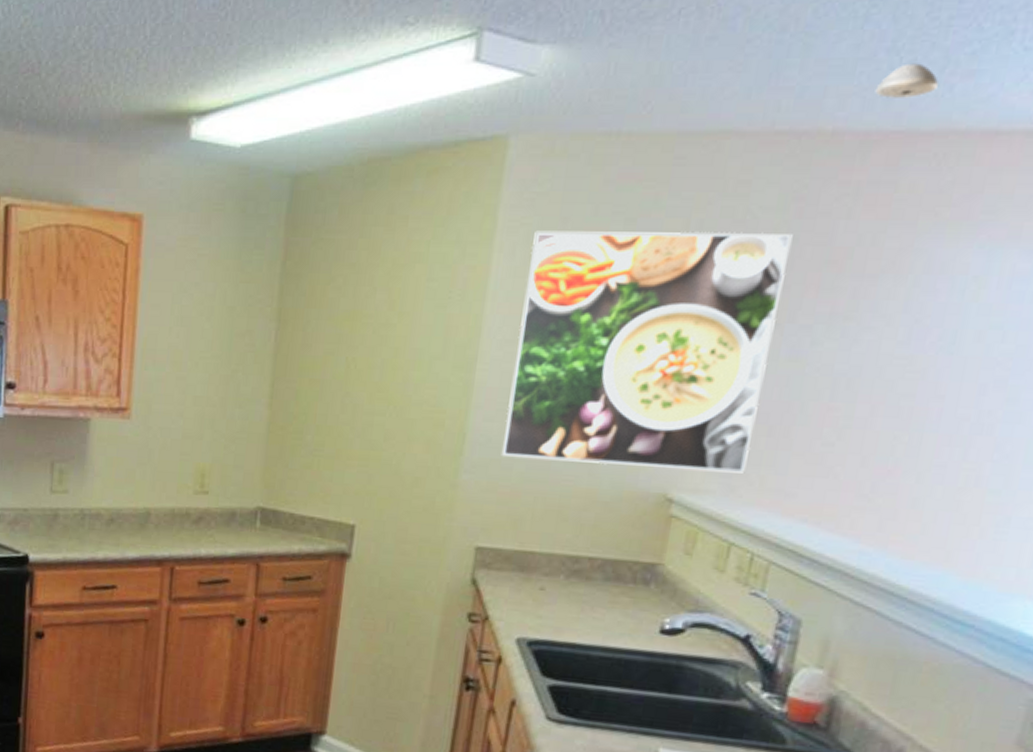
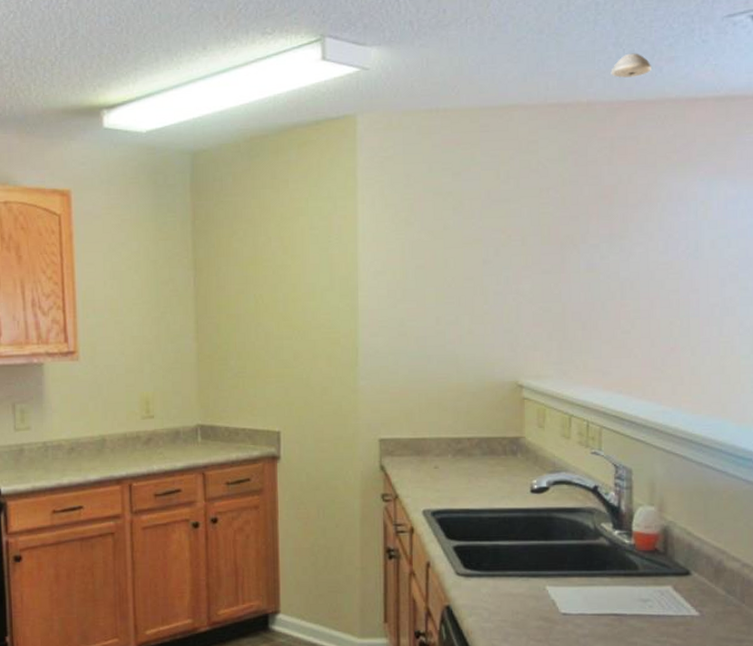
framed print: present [501,231,793,473] -> none [386,178,574,364]

